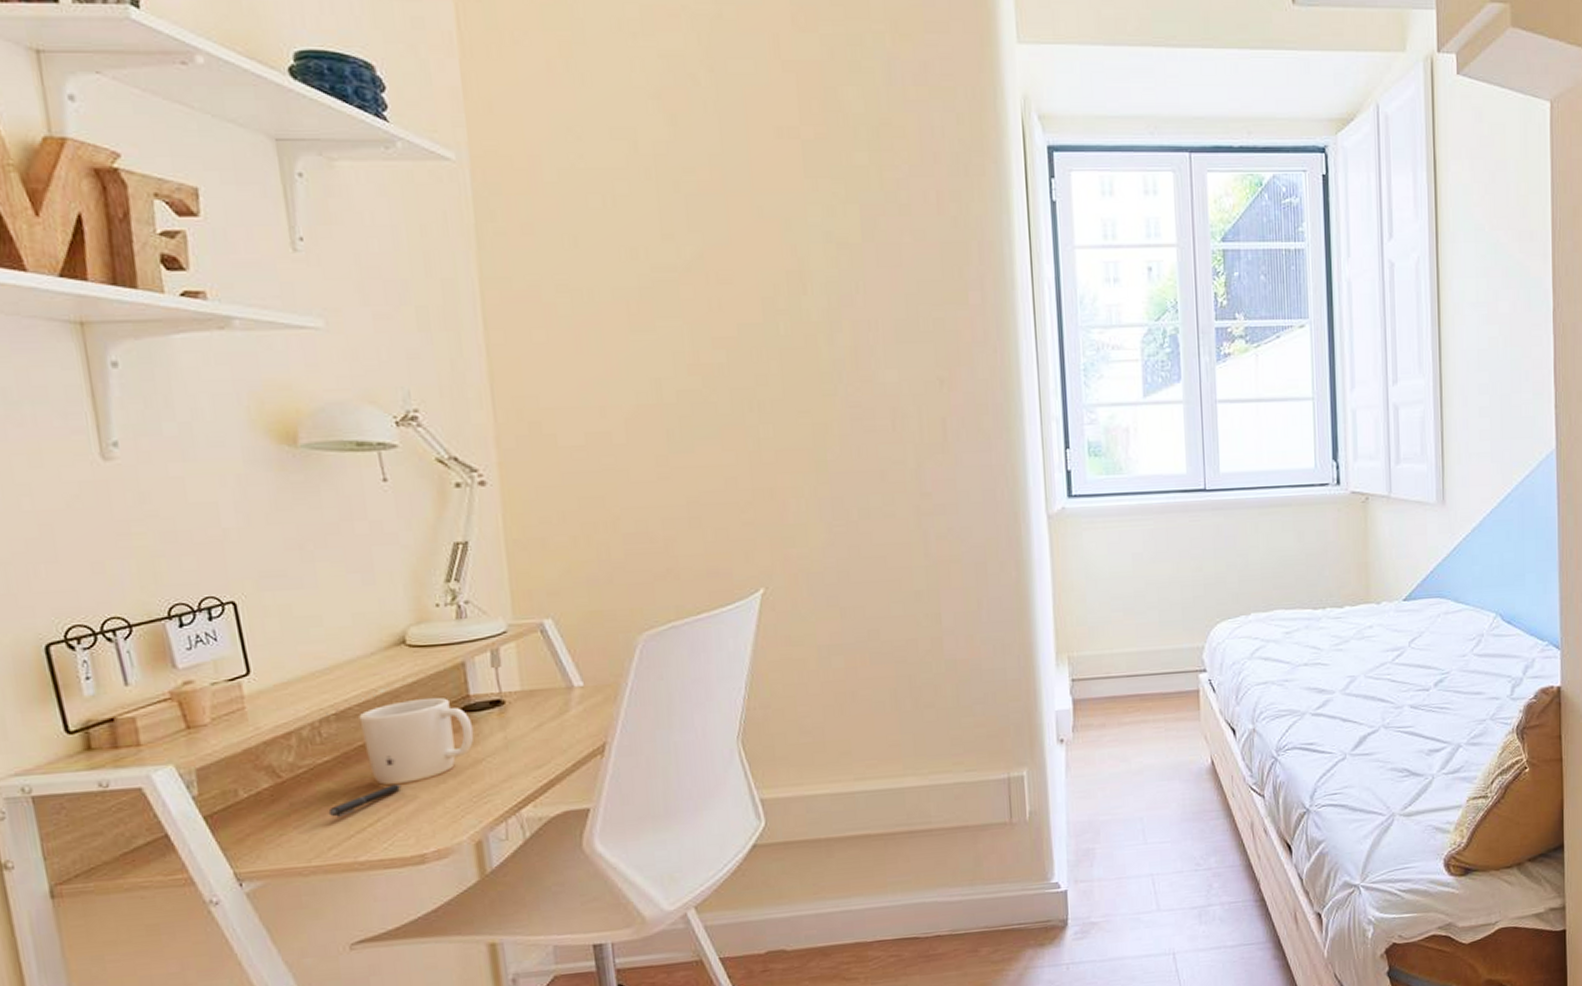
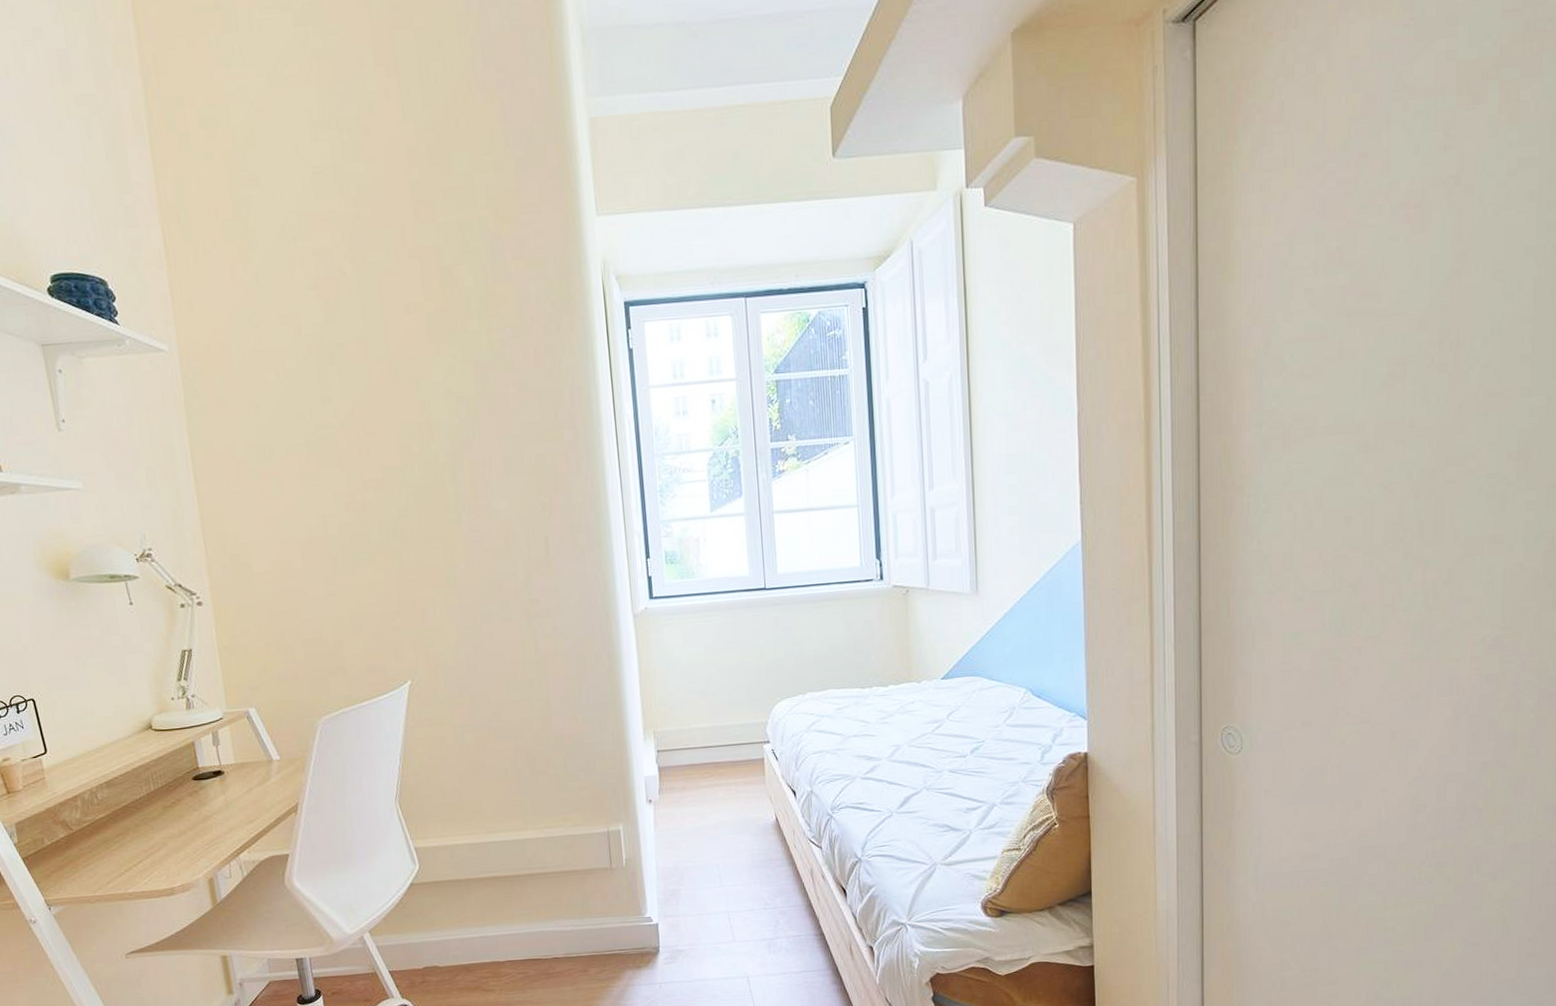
pen: present [328,783,402,818] -> none [105,834,155,860]
mug: present [359,697,474,785] -> none [122,769,204,836]

